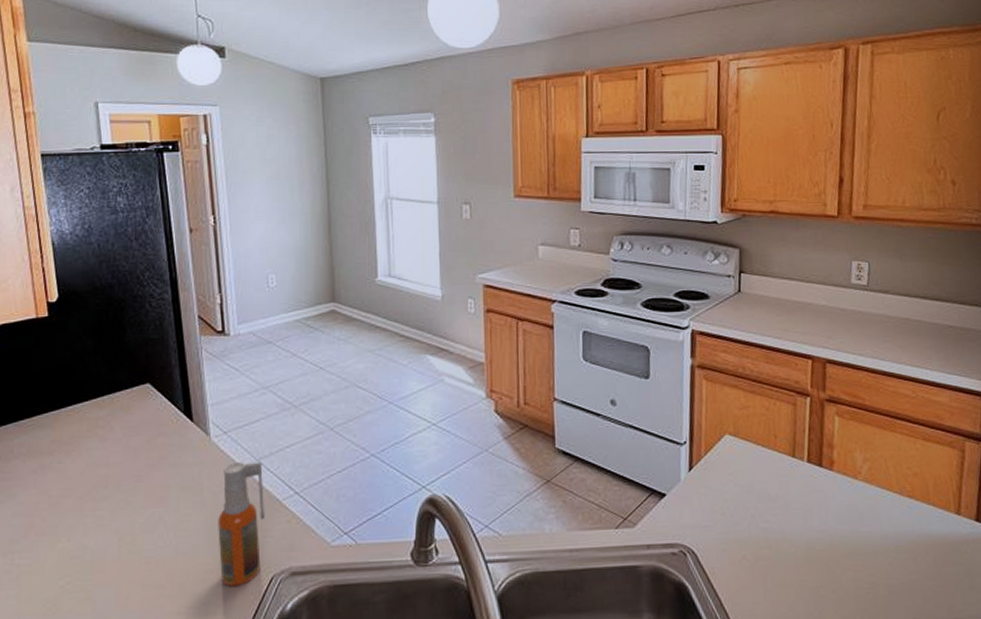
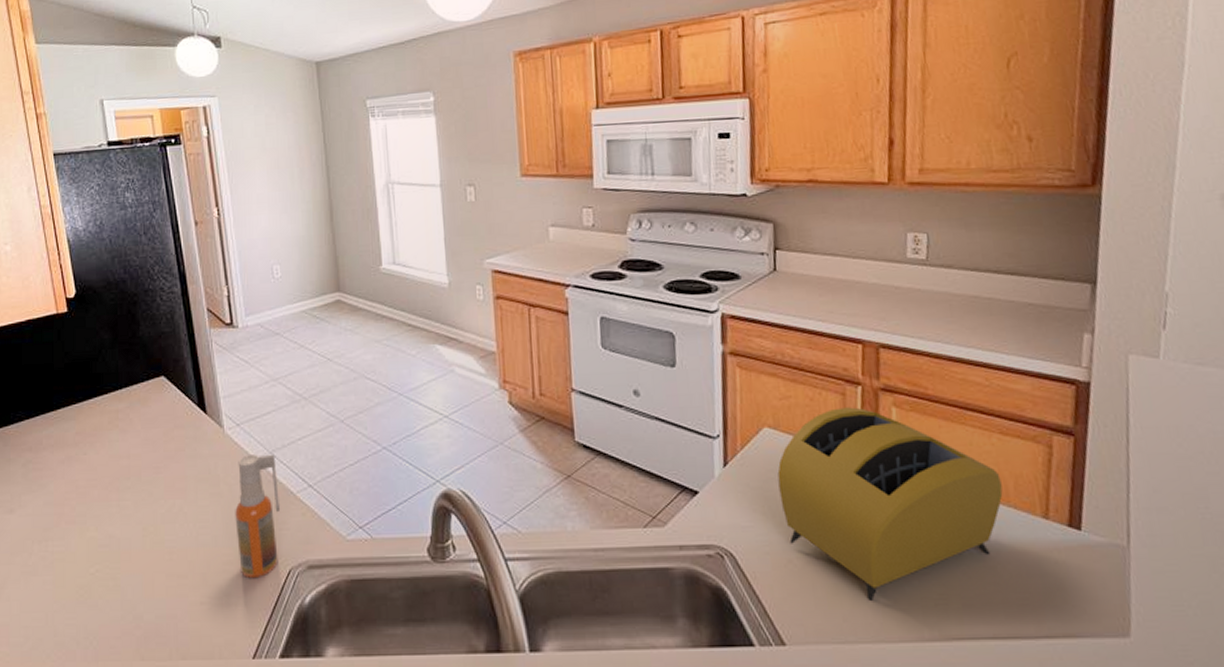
toaster: none [736,416,924,593] -> present [777,407,1003,602]

